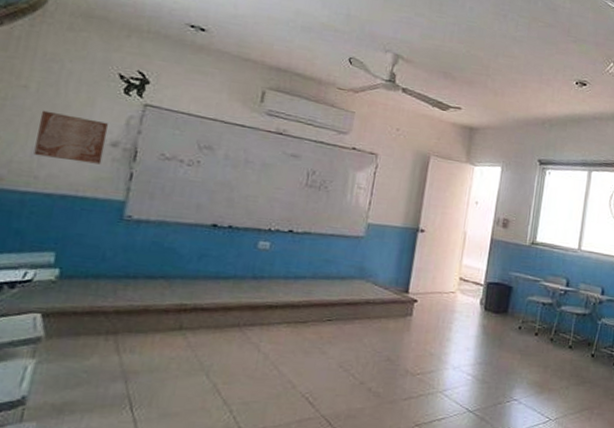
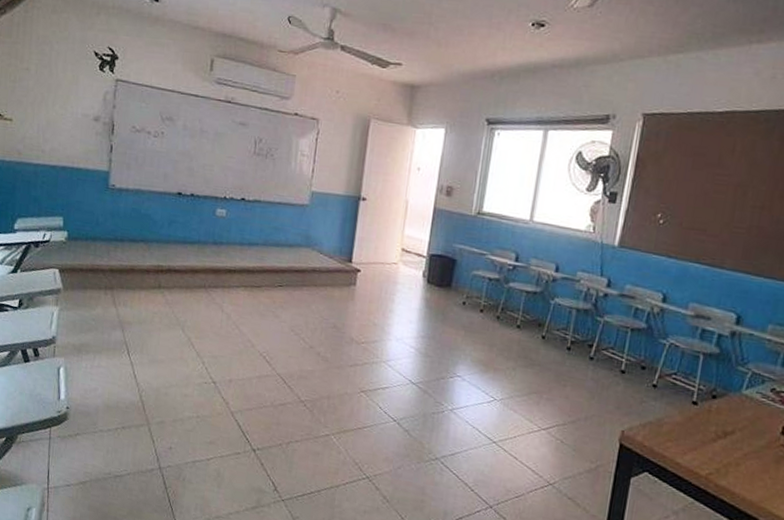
wall art: present [33,110,108,165] -> none [39,90,90,138]

